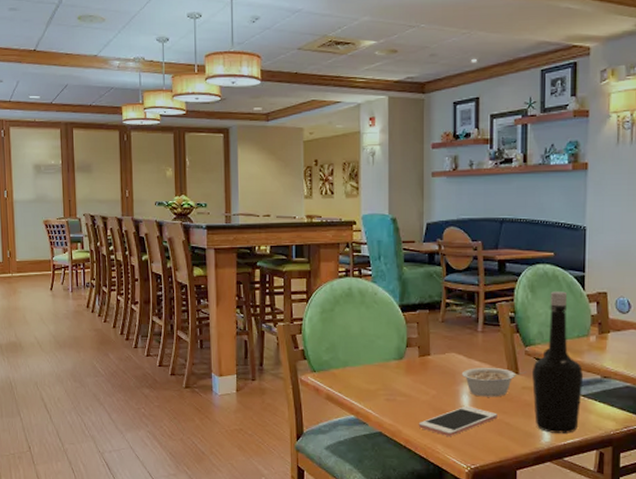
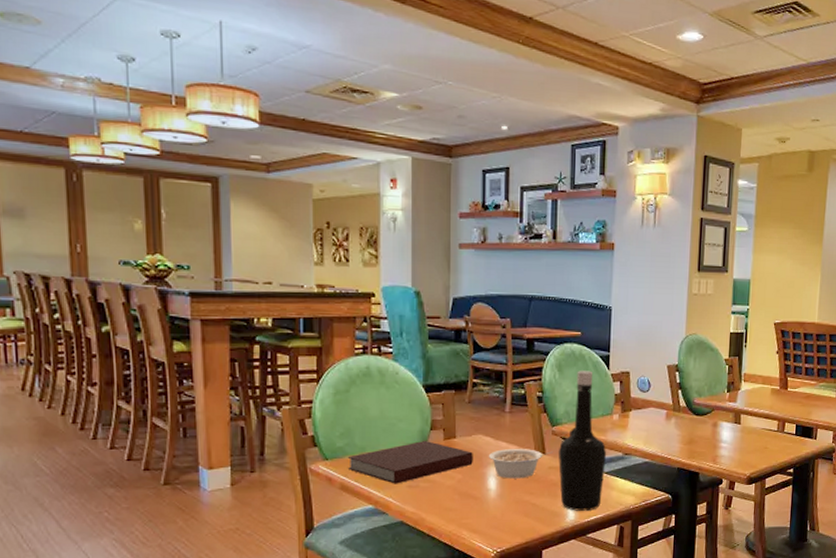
notebook: none [332,357,447,397] -> present [347,441,473,484]
cell phone: present [418,405,497,436] -> none [443,488,524,521]

